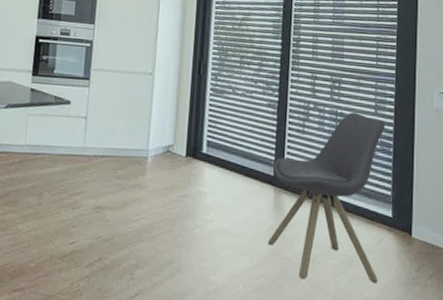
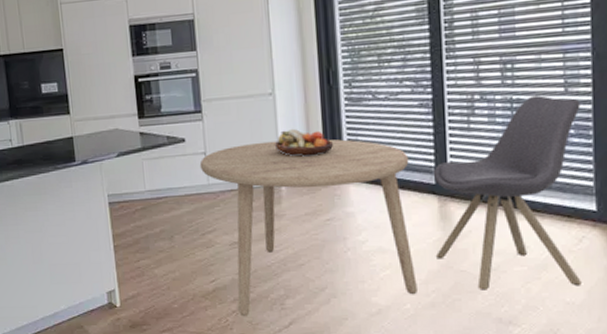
dining table: none [79,115,255,282] -> present [199,139,417,316]
fruit bowl: none [147,107,196,136] -> present [274,128,333,157]

